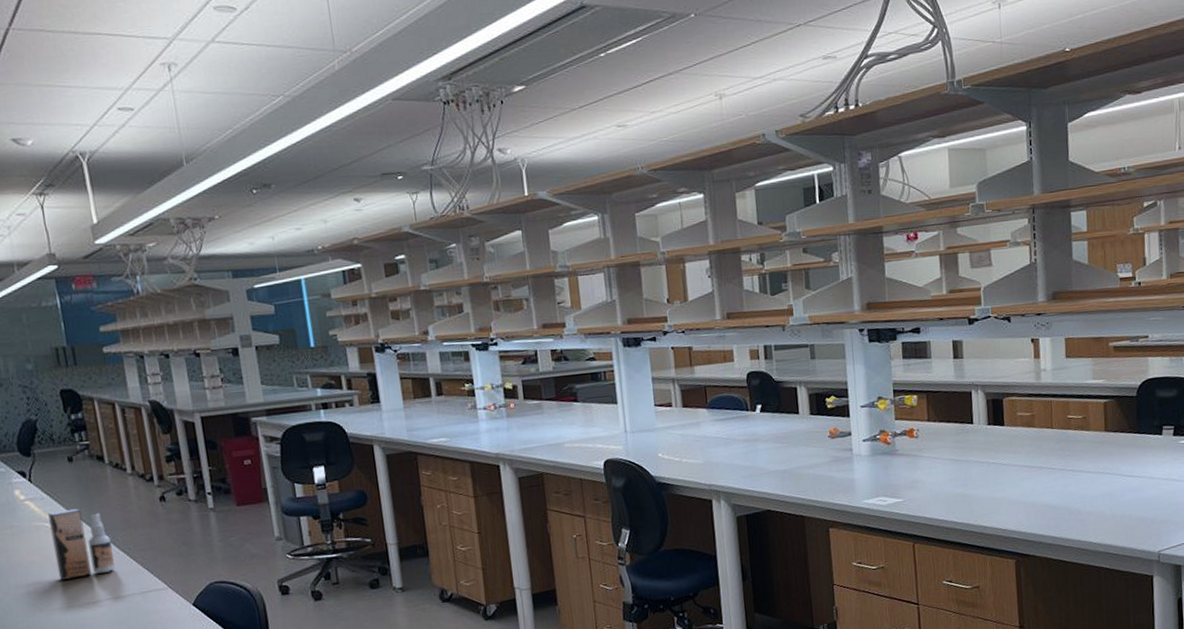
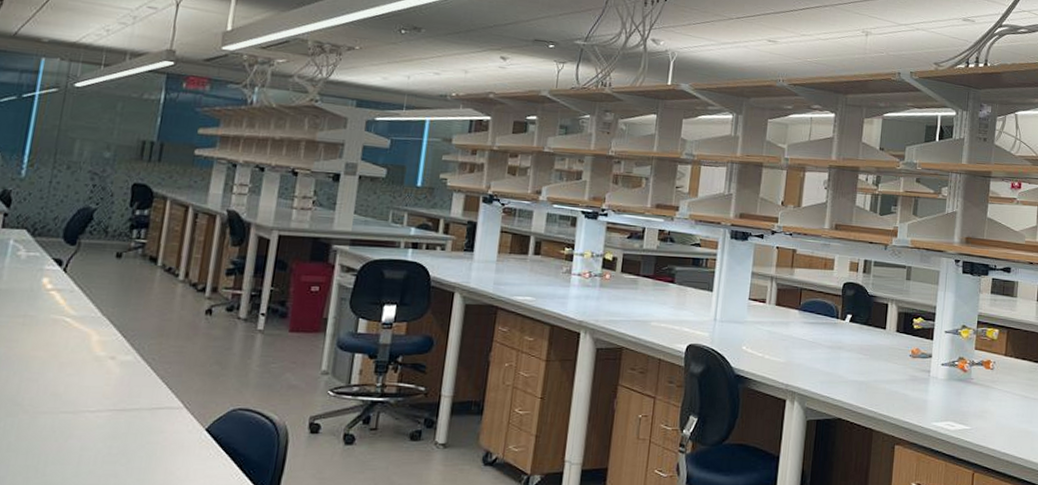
spray bottle: present [48,508,116,580] -> none [61,307,135,383]

